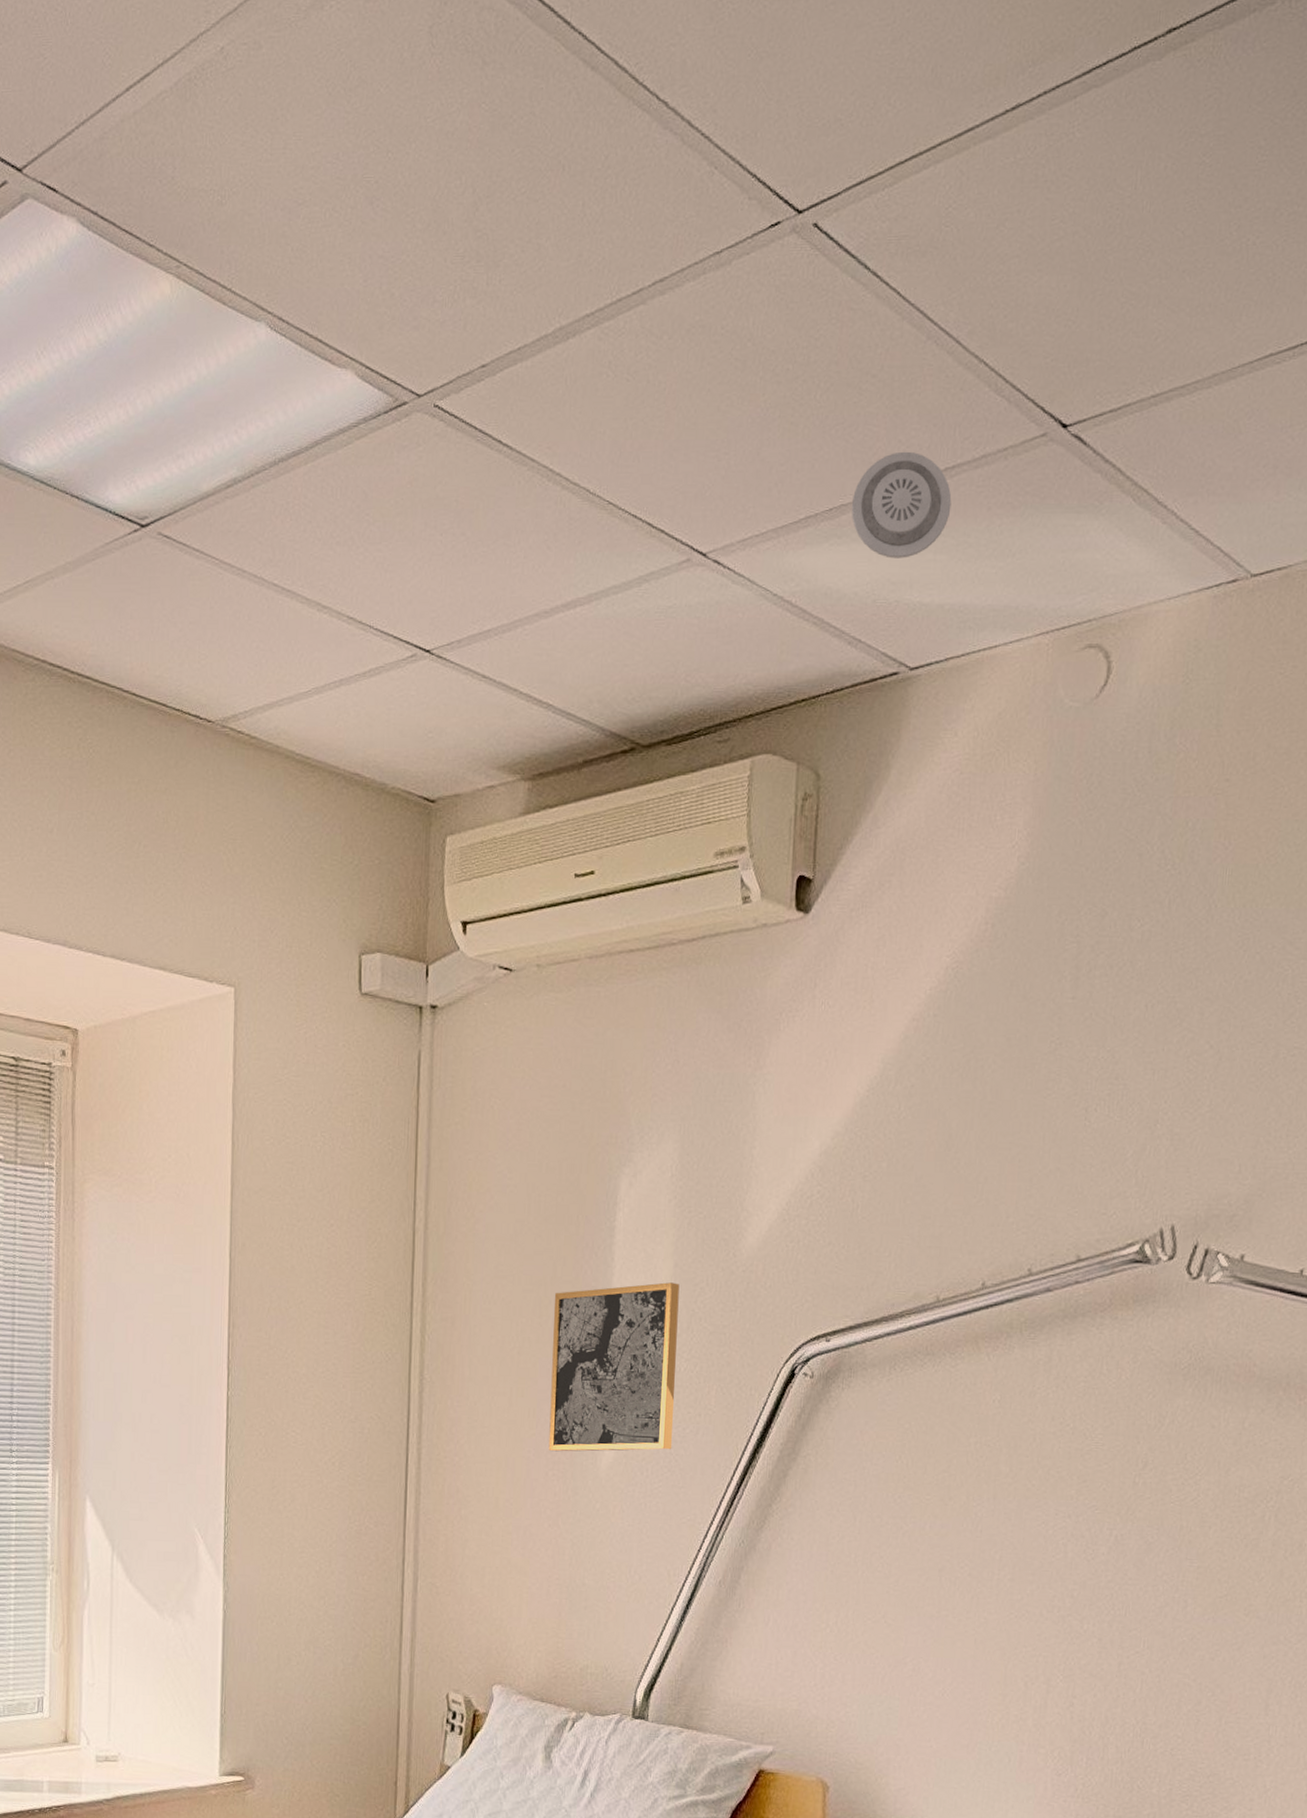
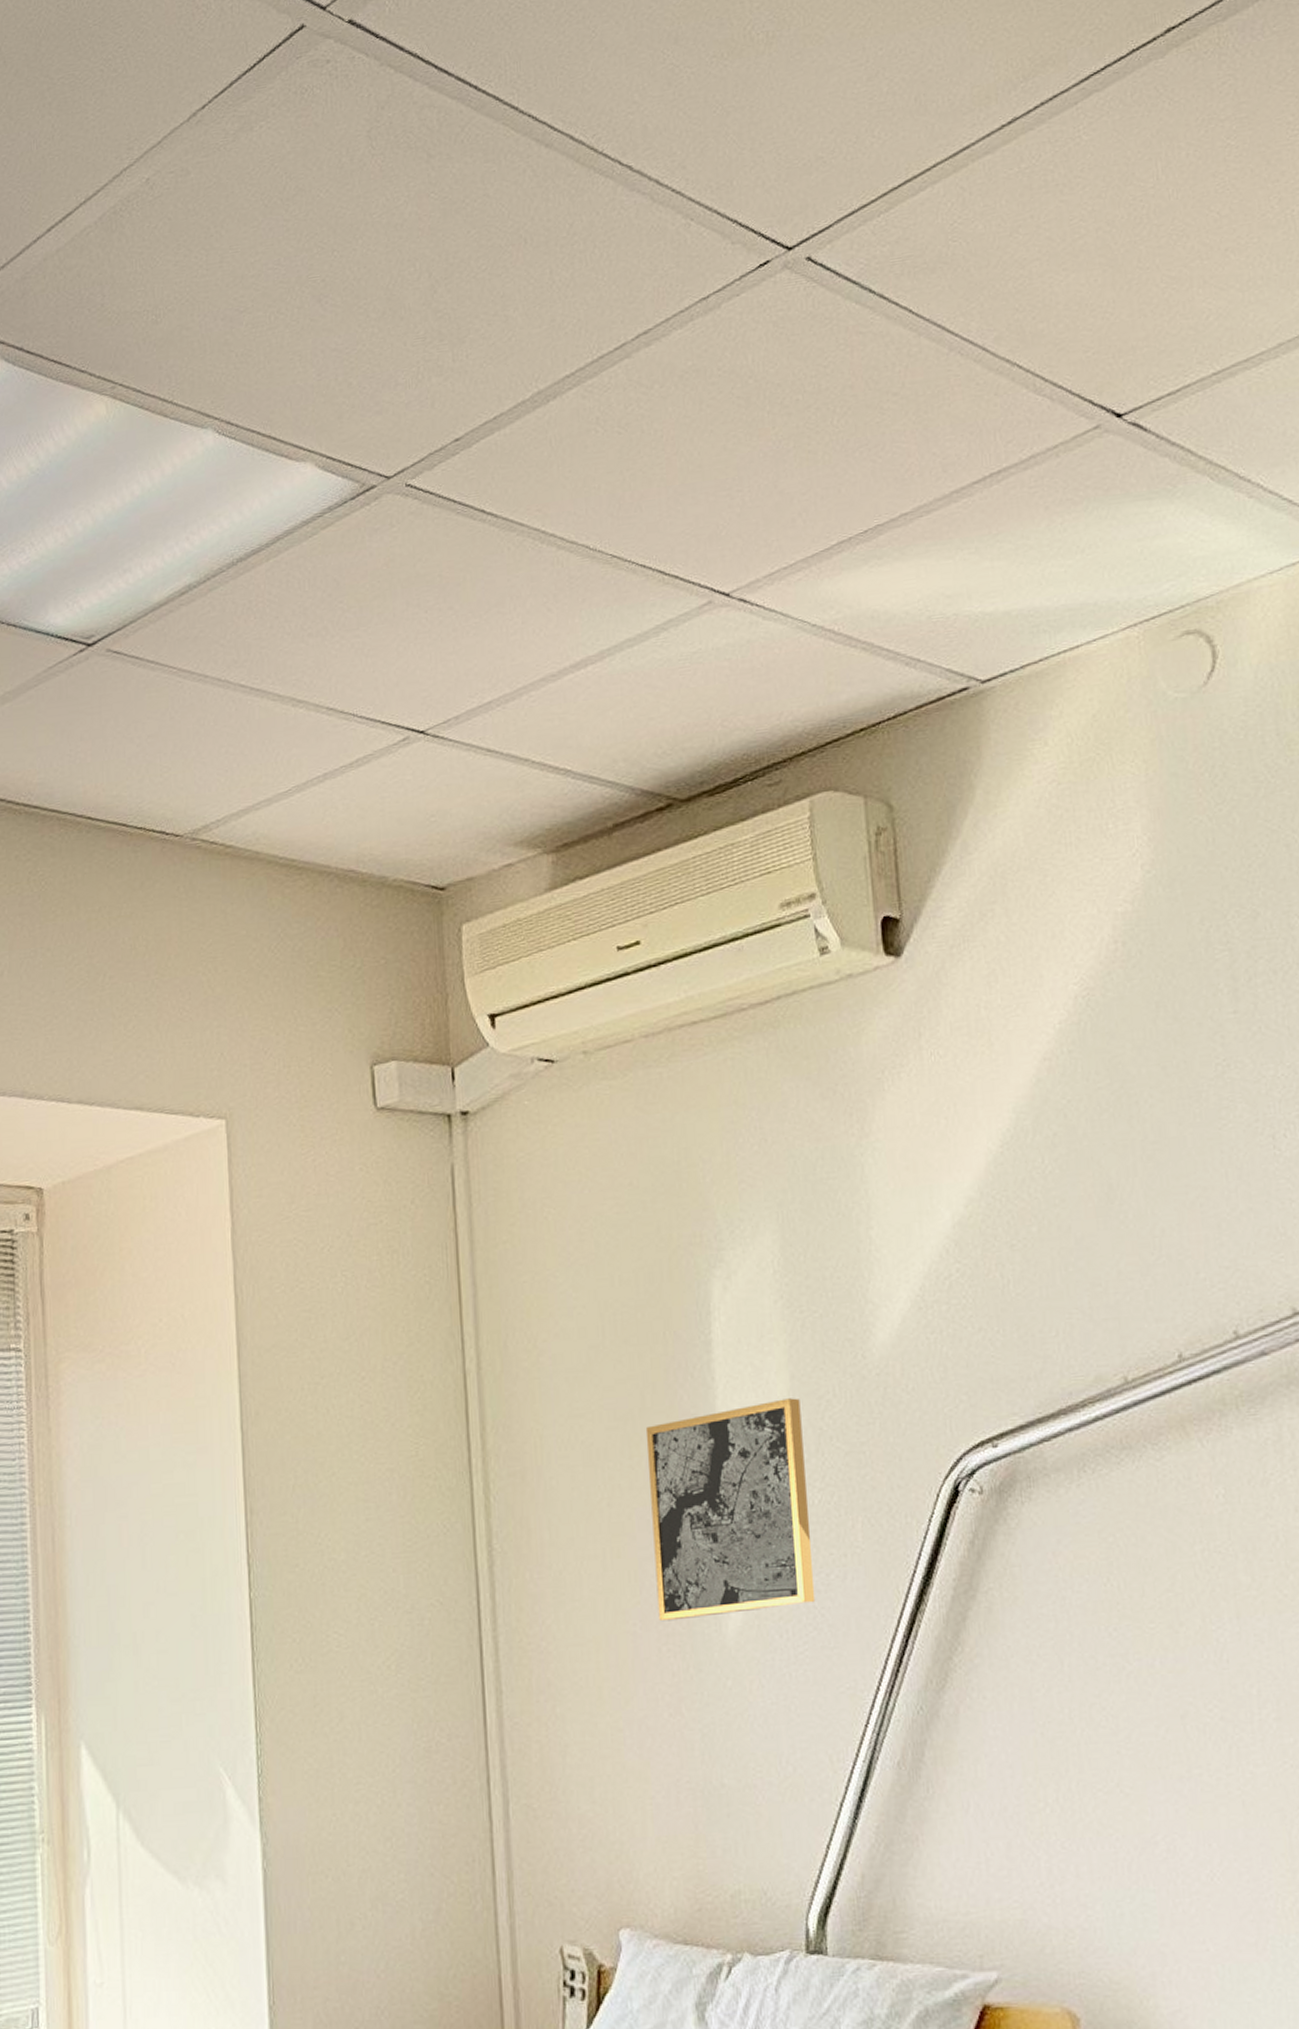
smoke detector: present [851,451,952,559] -> none [888,463,1003,572]

